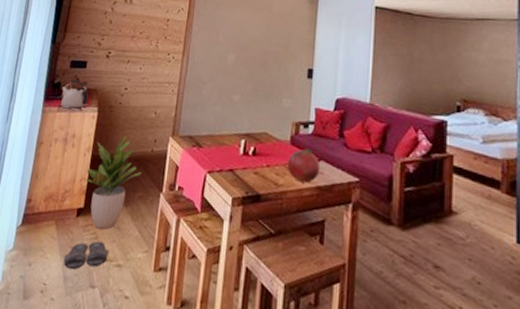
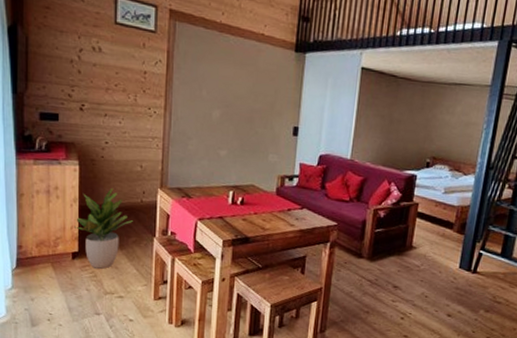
kettle: present [60,79,89,109] -> none [33,132,67,162]
slippers: present [63,241,109,269] -> none [65,278,109,301]
fruit: present [288,148,321,183] -> none [274,198,304,227]

